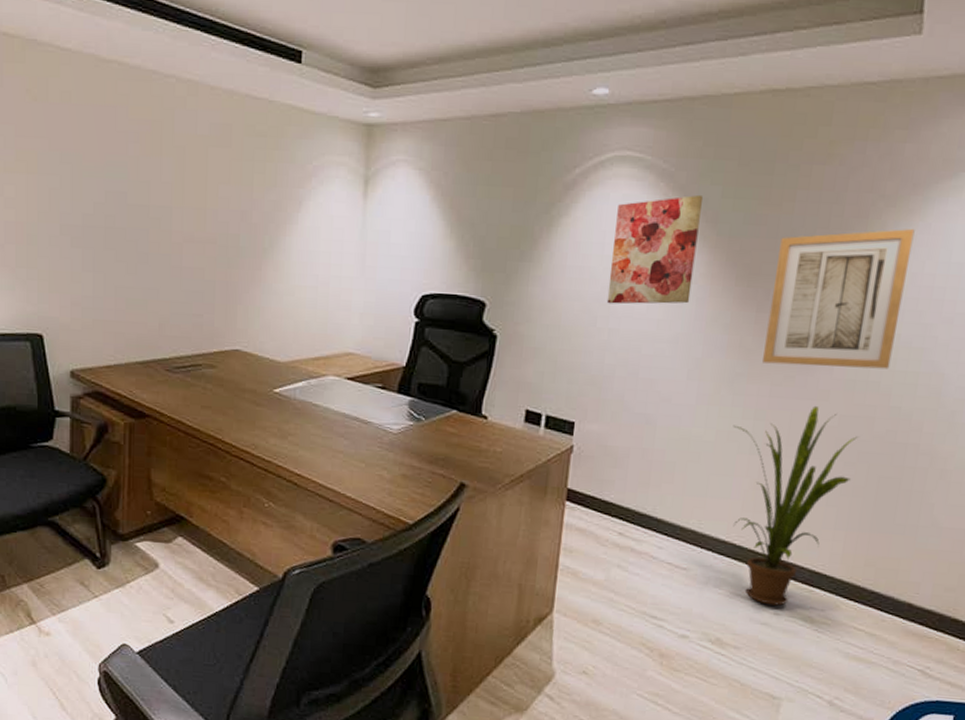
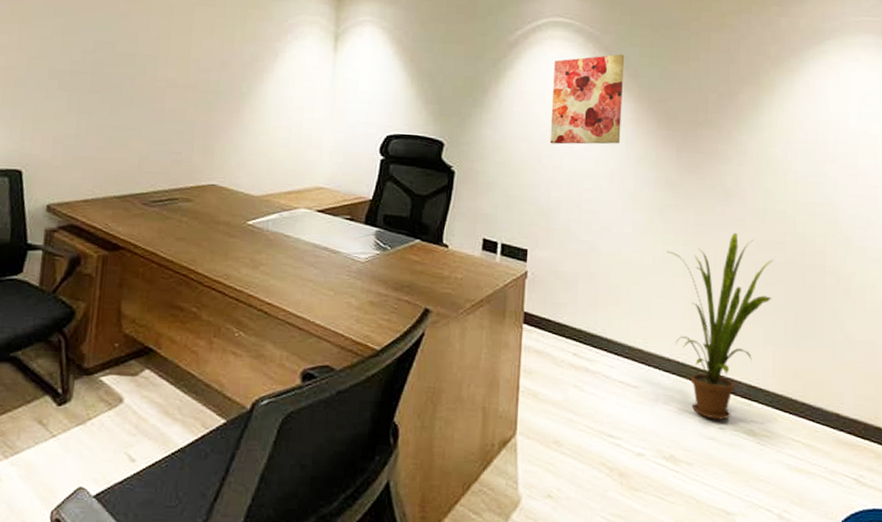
wall art: present [763,228,915,369] -> none [686,83,797,201]

